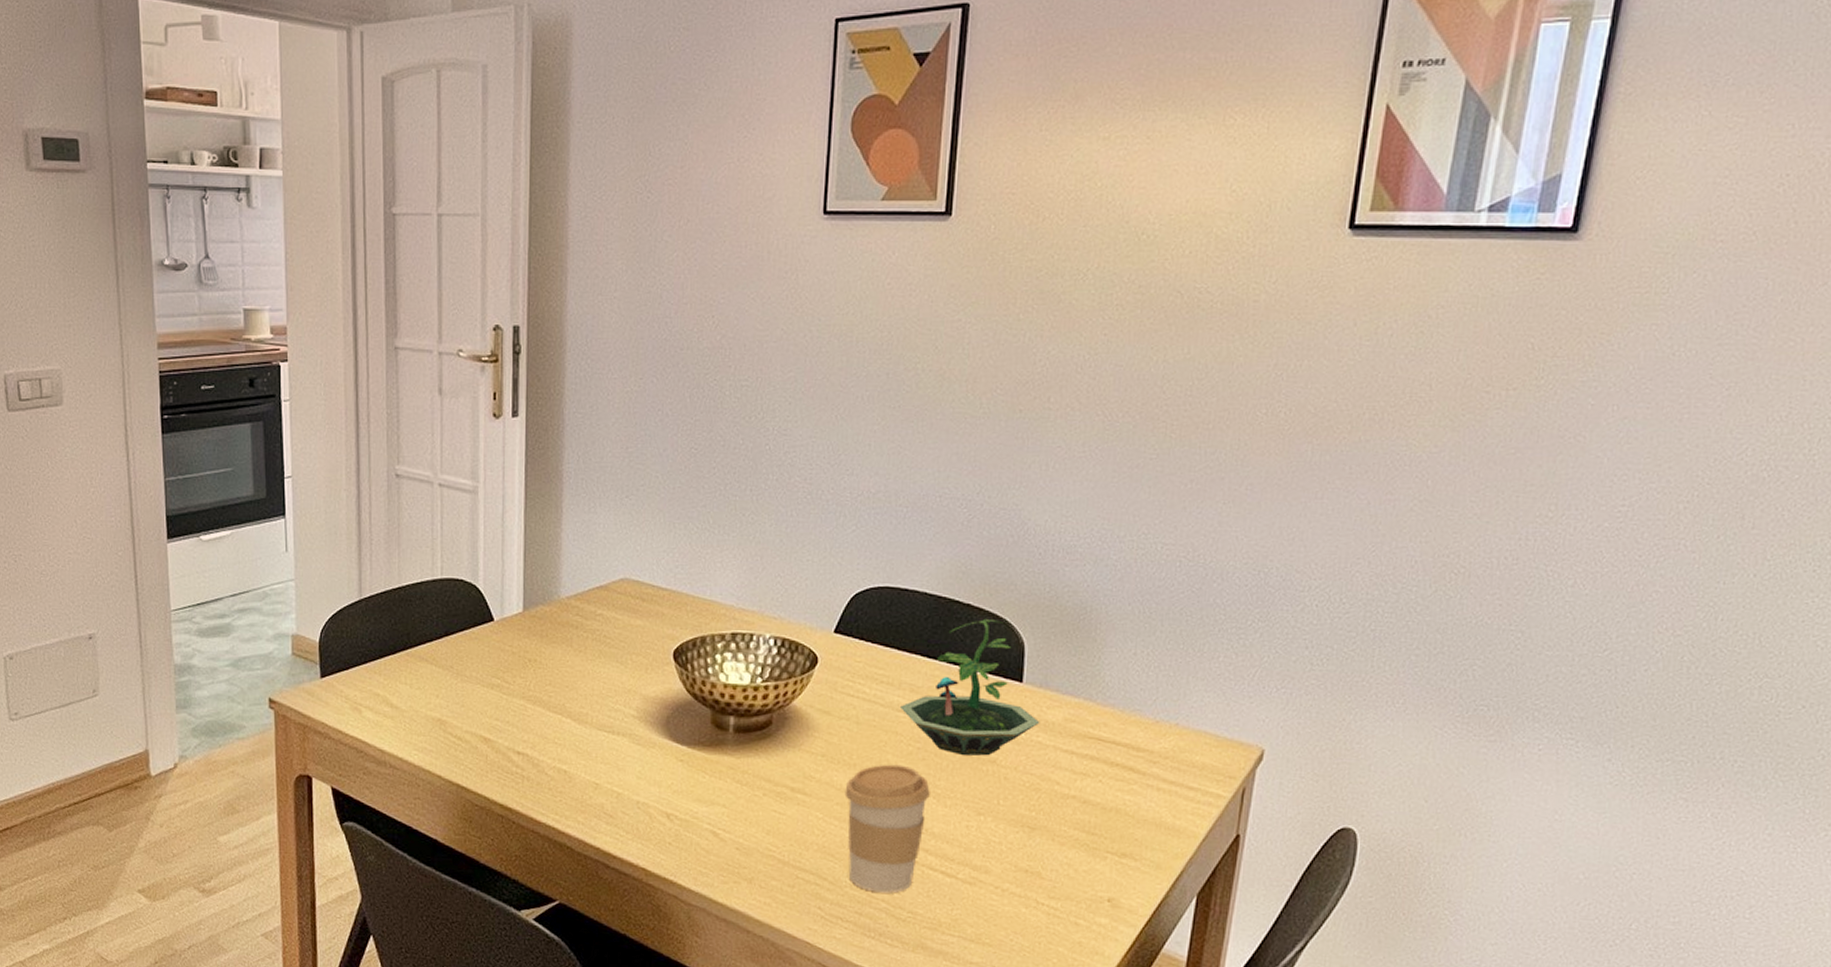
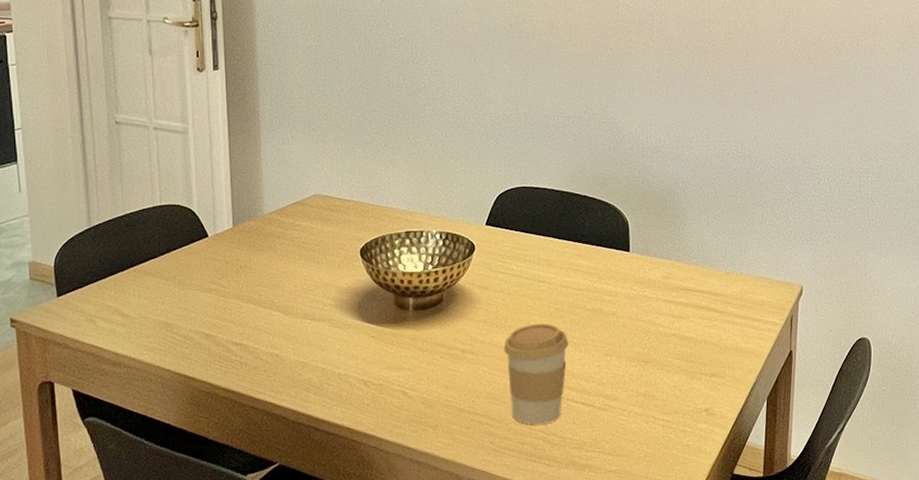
terrarium: present [899,618,1040,756] -> none [540,205,645,311]

